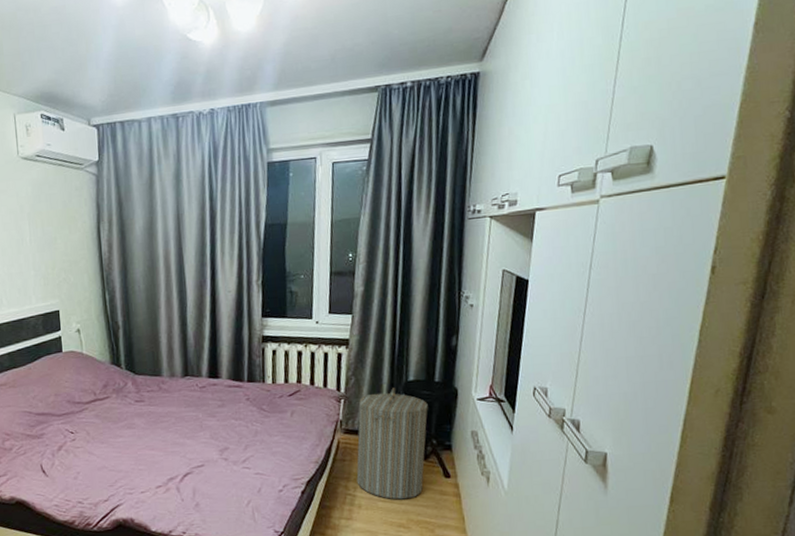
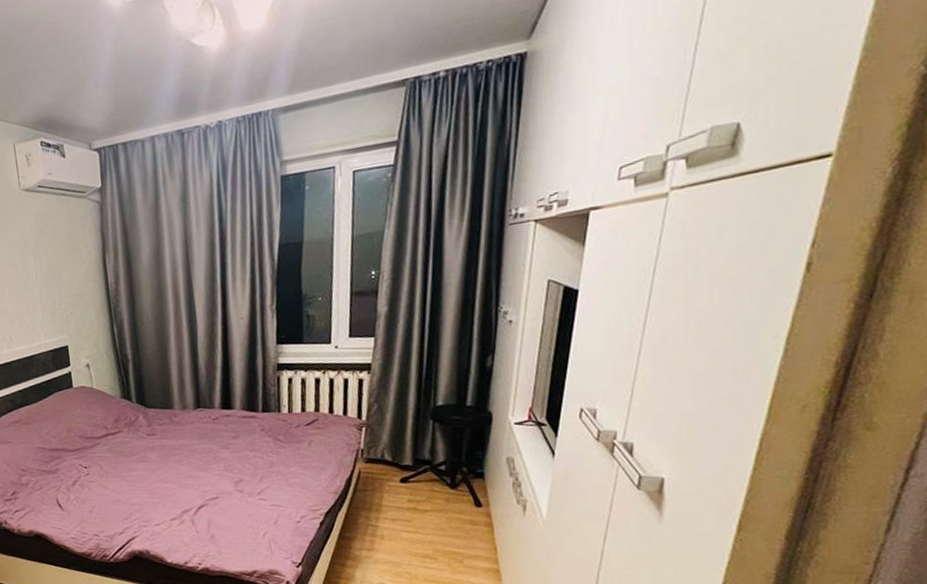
laundry hamper: present [356,388,428,500] -> none [378,414,459,530]

